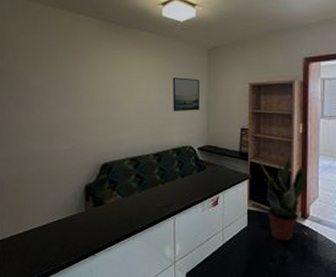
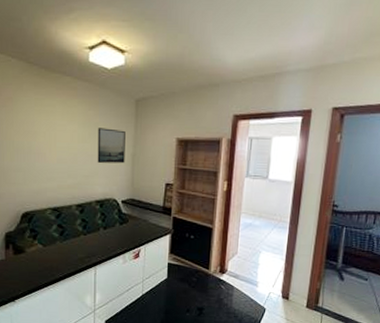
potted plant: present [258,151,307,240] -> none [181,208,228,293]

